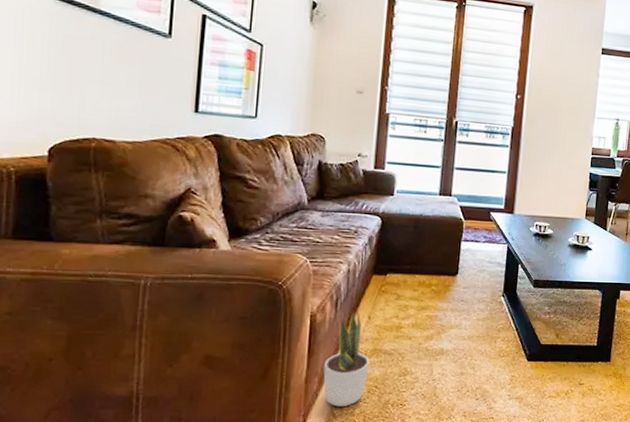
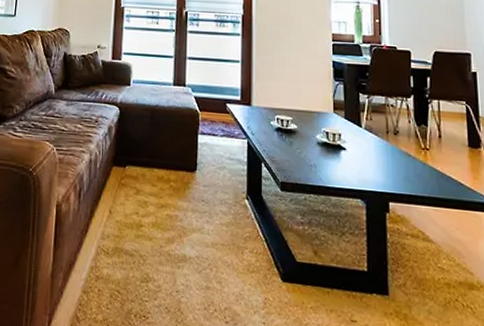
potted plant: present [323,308,369,406] -> none [67,200,111,310]

